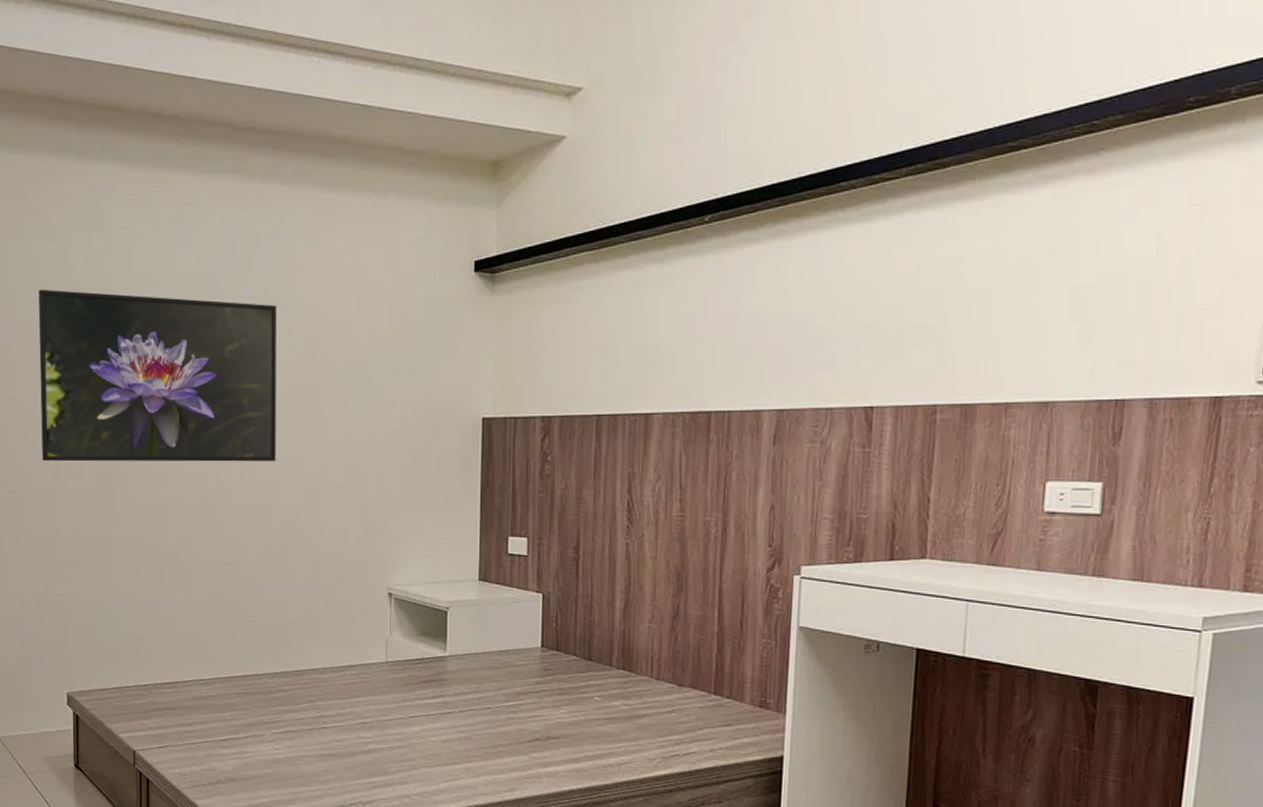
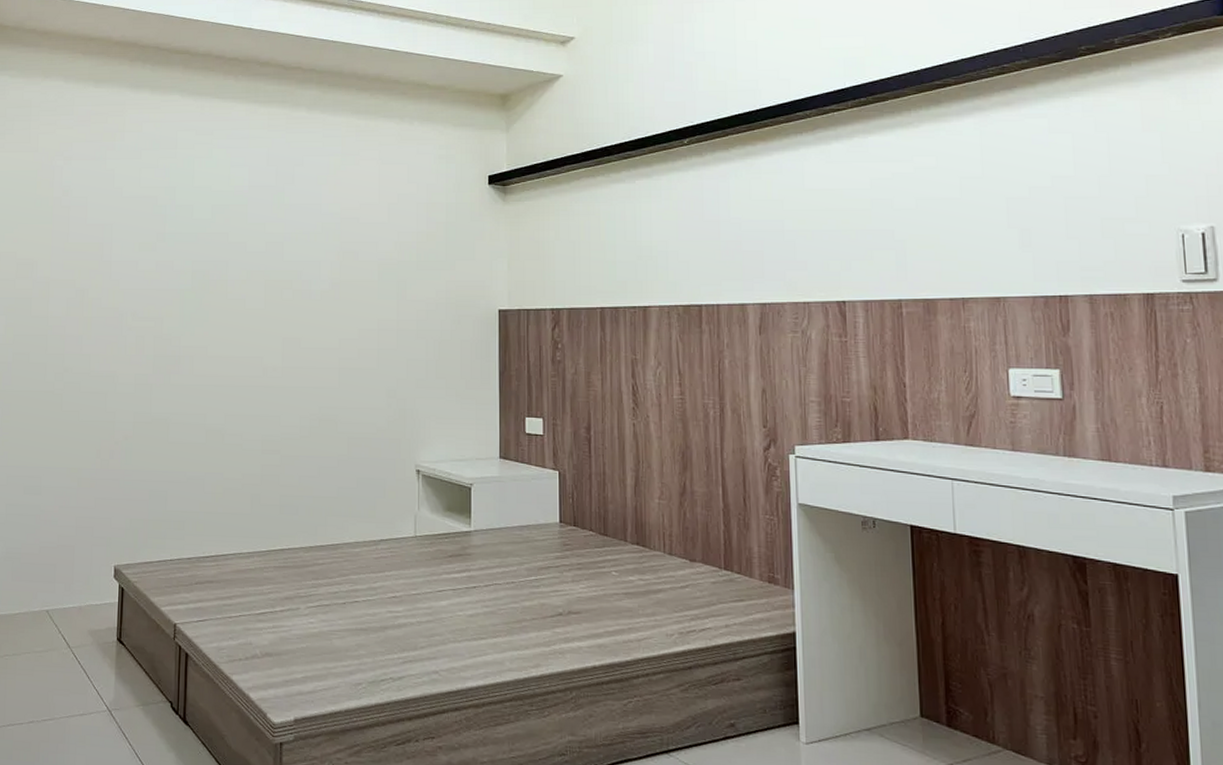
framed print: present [38,289,277,462] -> none [105,197,318,349]

